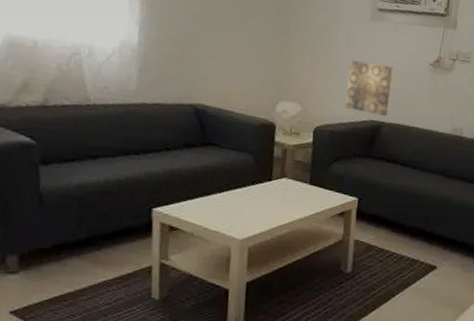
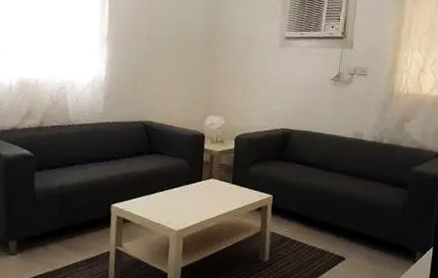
wall art: present [345,60,393,117] -> none [260,80,300,125]

